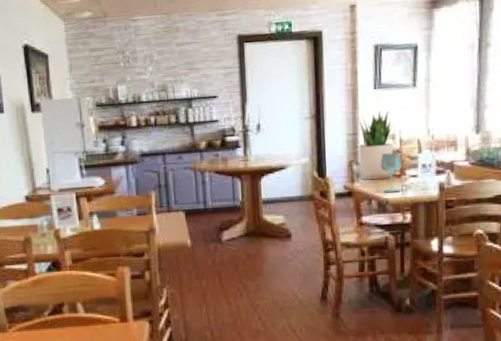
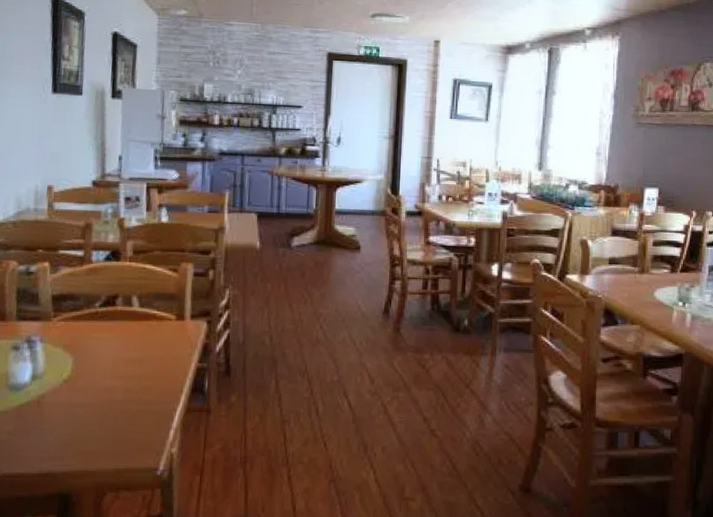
planter: present [358,110,393,180] -> none [431,138,465,203]
wine glass: present [380,152,403,193] -> none [450,179,471,217]

